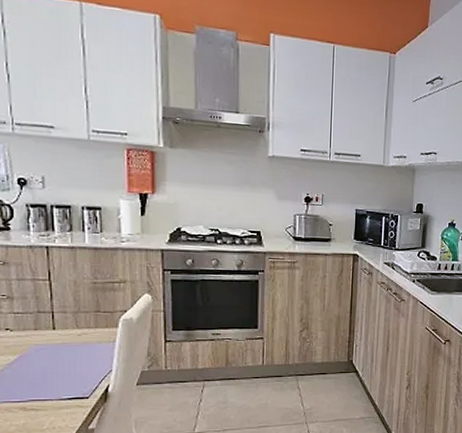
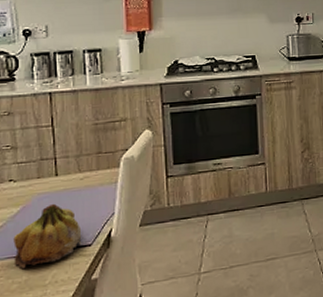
fruit: none [11,355,79,413] -> present [13,203,82,268]

